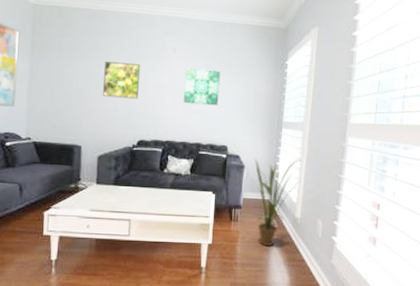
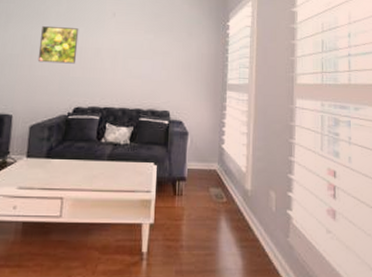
wall art: present [184,68,220,106] -> none [123,31,161,69]
house plant: present [255,159,302,247] -> none [199,123,250,225]

